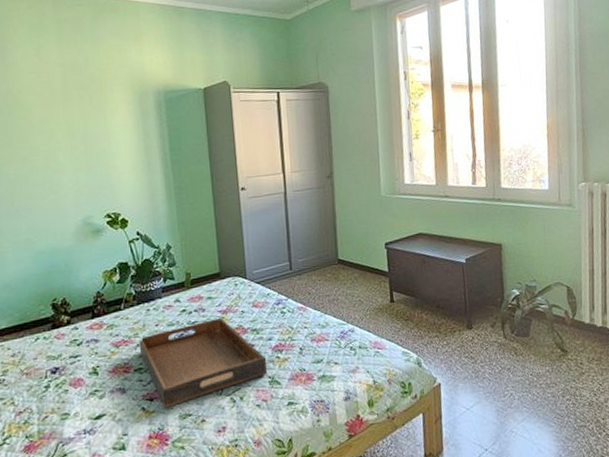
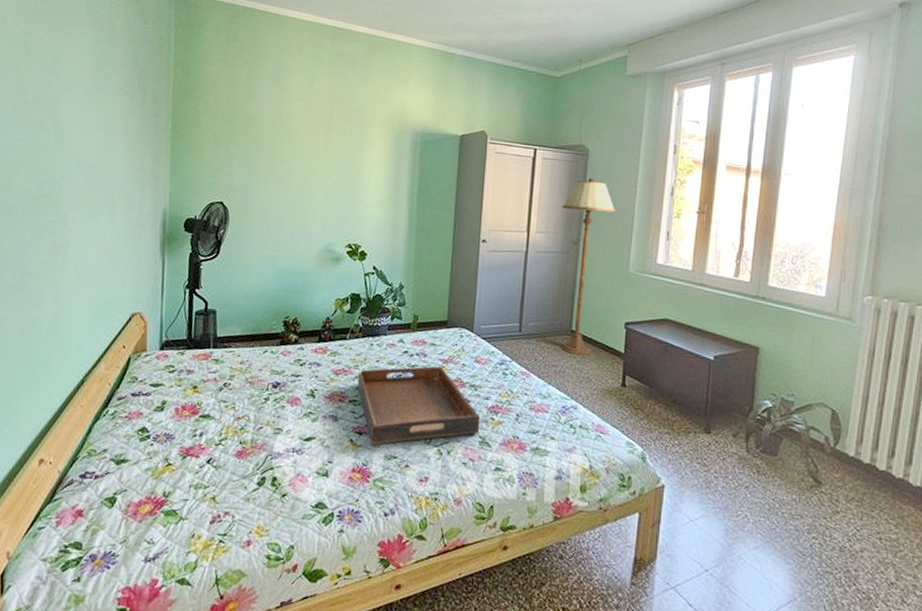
floor lamp: none [312,113,361,282] -> present [562,178,615,355]

